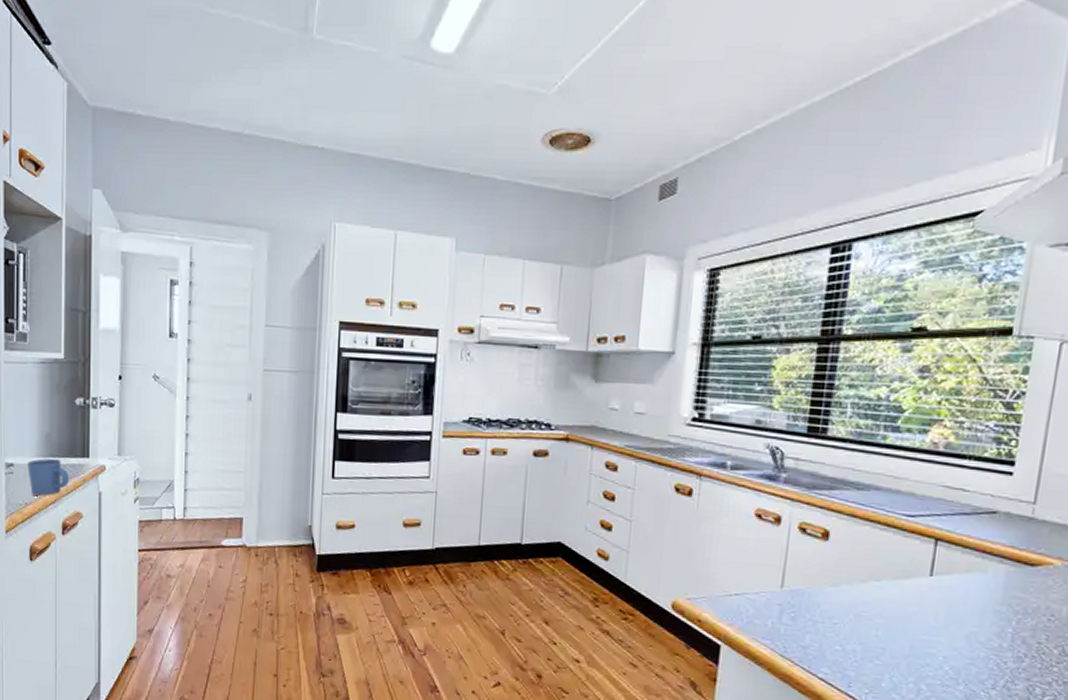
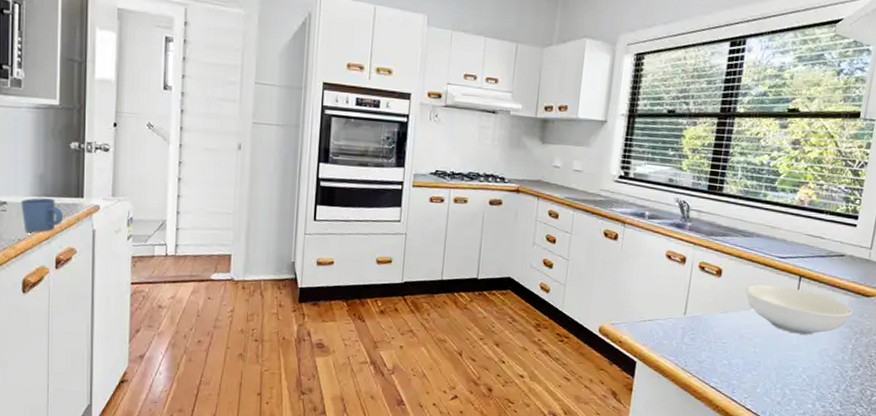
bowl: none [860,549,1012,615] -> present [744,284,853,335]

